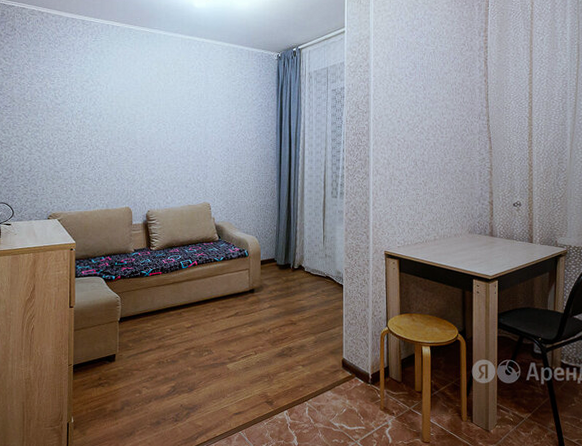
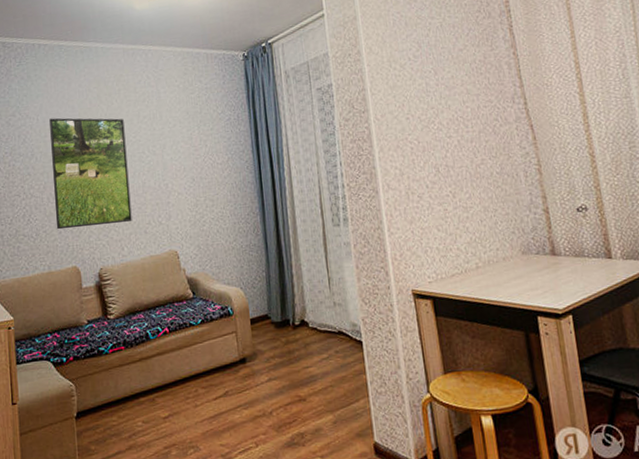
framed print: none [115,88,177,177] -> present [49,118,132,230]

